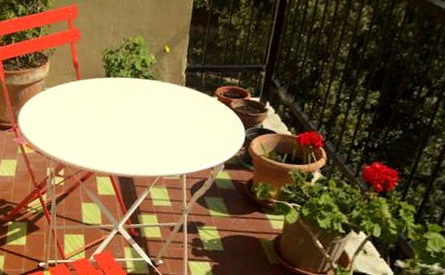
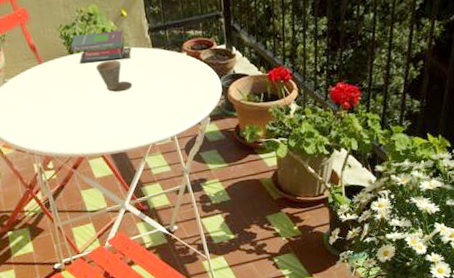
books: none [109,60,162,91] -> present [70,30,125,62]
cup: none [126,89,151,118] -> present [95,60,121,91]

